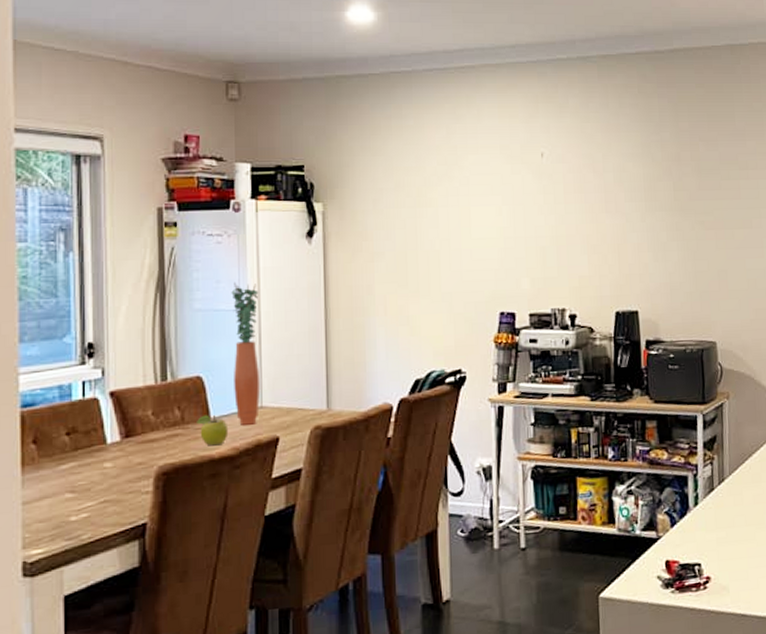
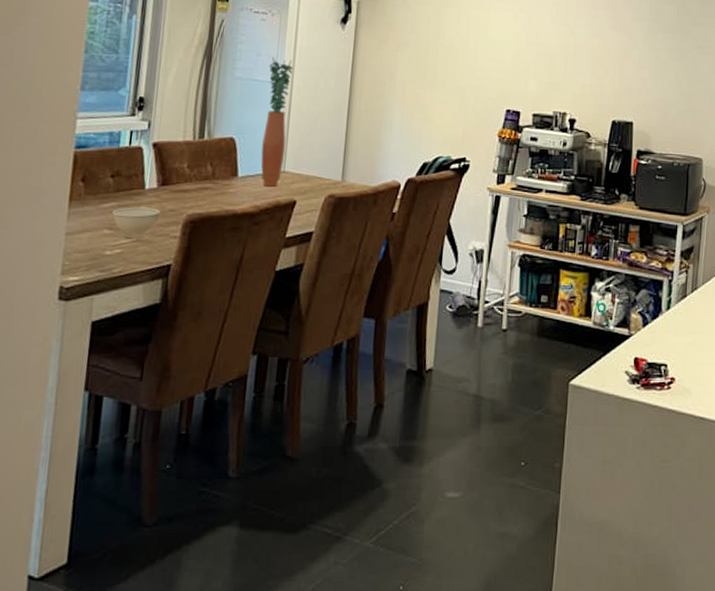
bowl: none [72,463,127,501] -> present [111,207,160,239]
fruit: present [197,415,229,446] -> none [225,173,253,202]

